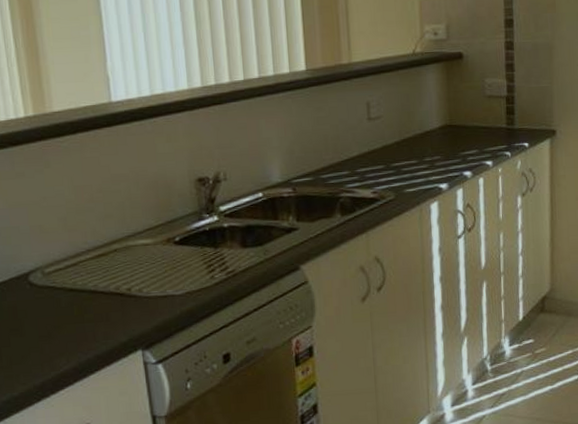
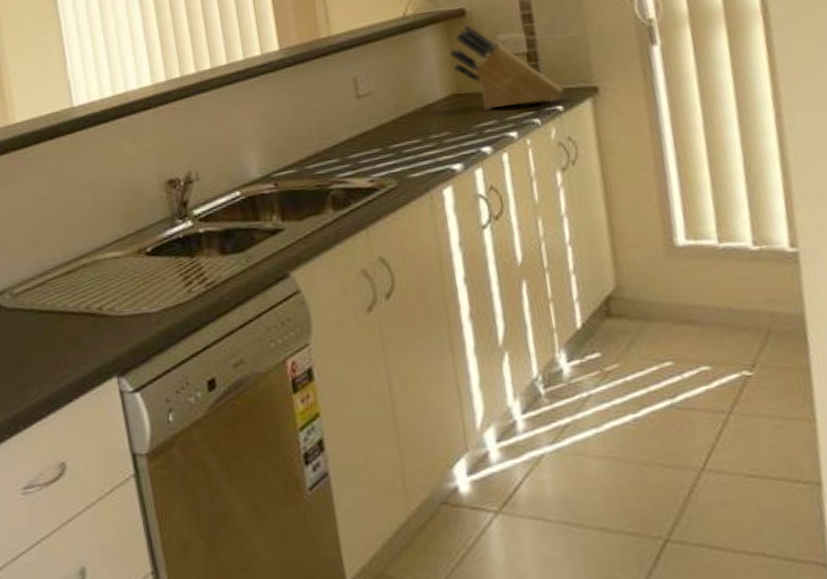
knife block: none [446,66,530,141] -> present [449,24,563,110]

